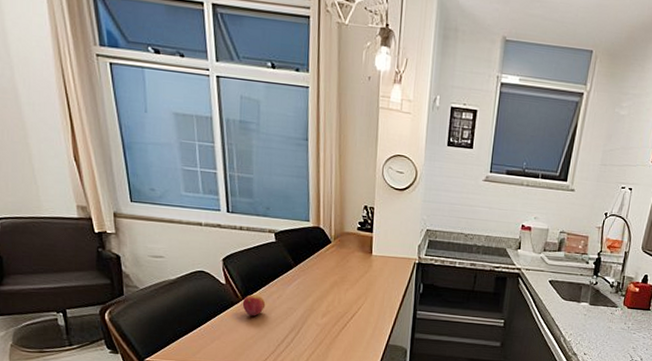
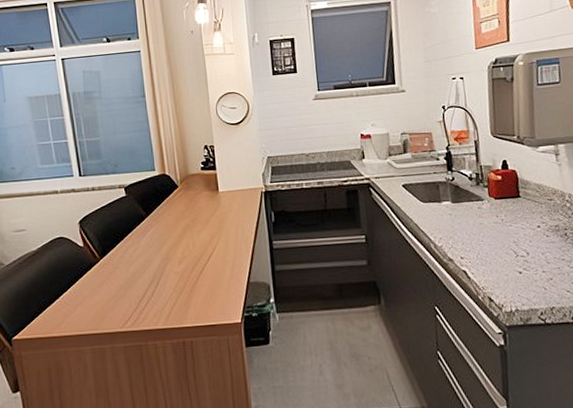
fruit: present [242,294,266,316] -> none [100,252,123,275]

